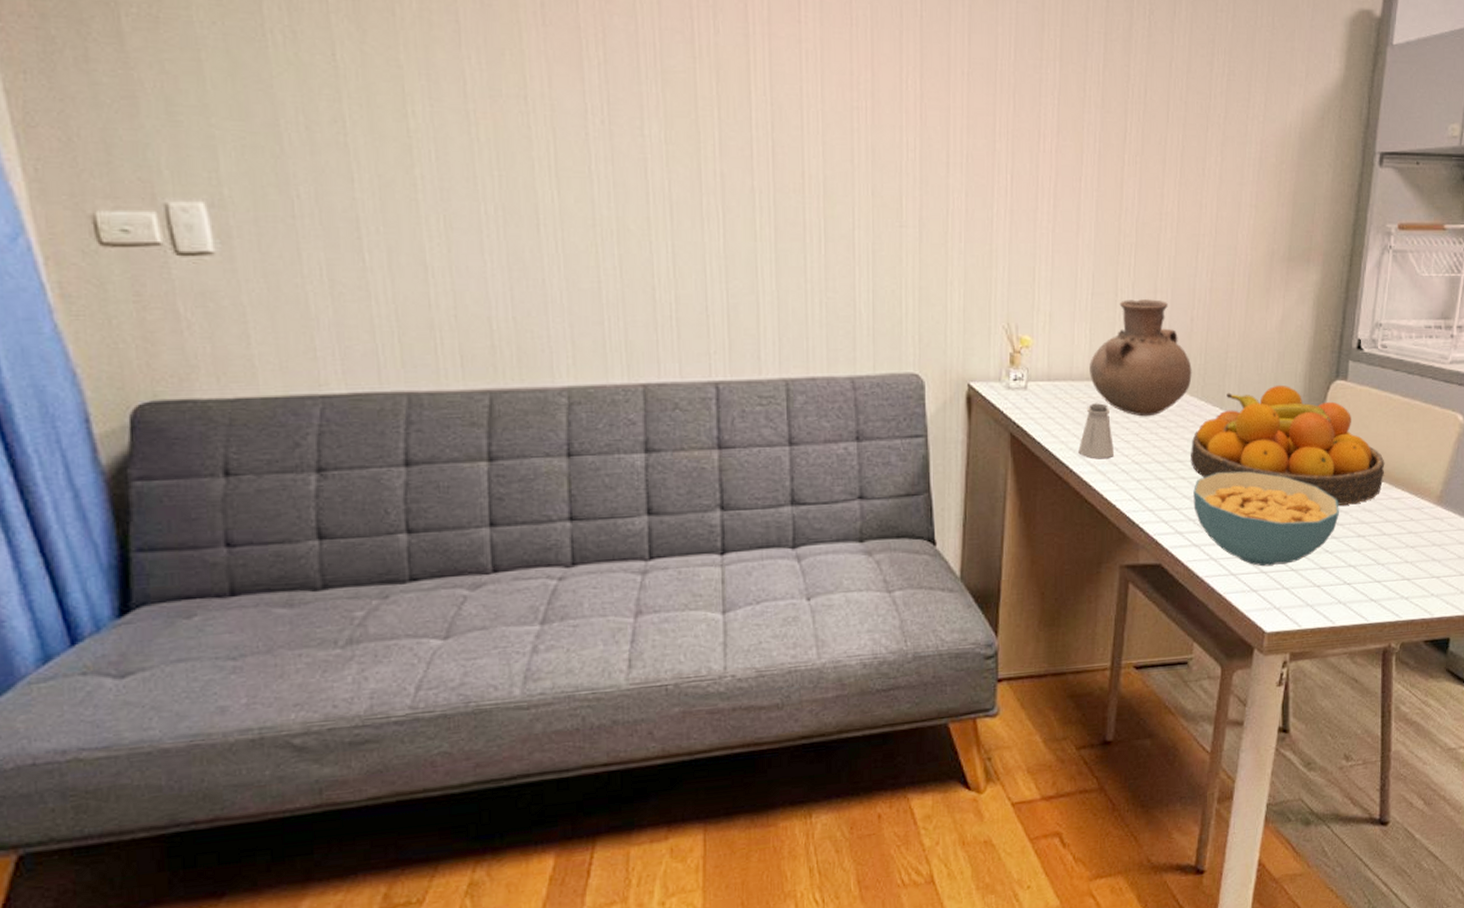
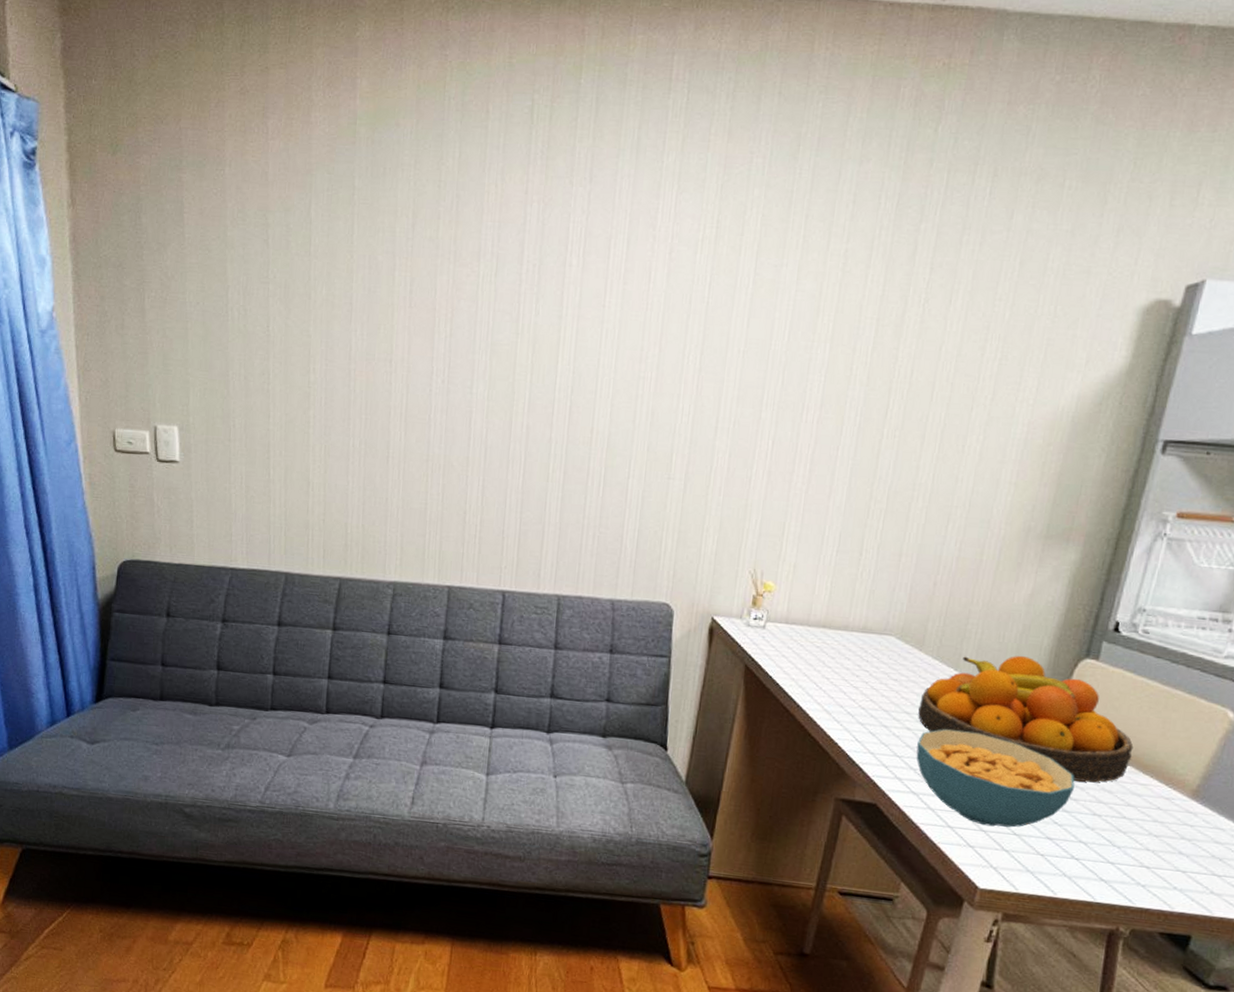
saltshaker: present [1078,403,1115,459] -> none [807,649,843,700]
vase: present [1090,299,1192,417] -> none [826,559,930,668]

